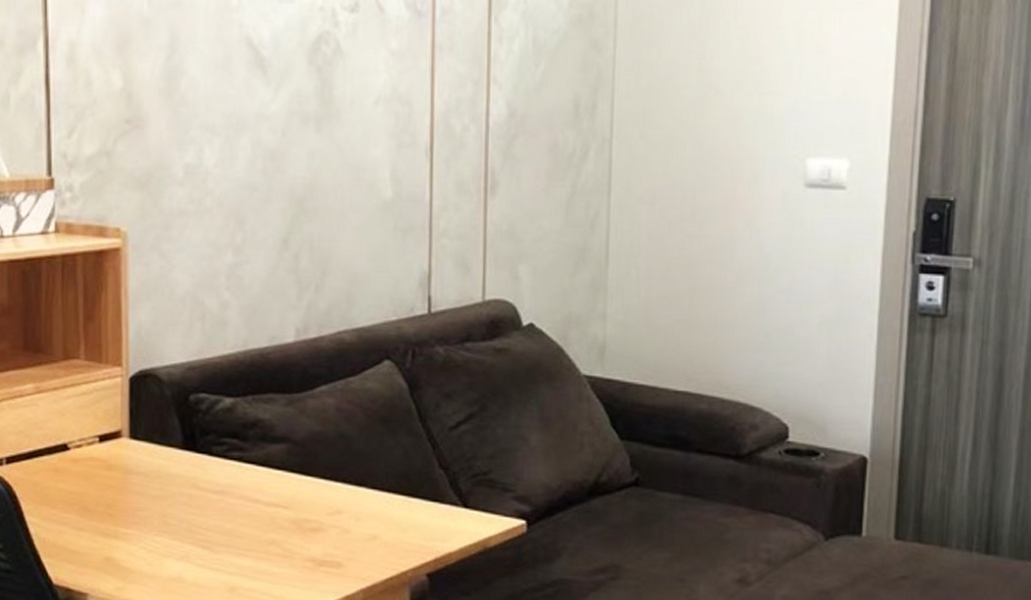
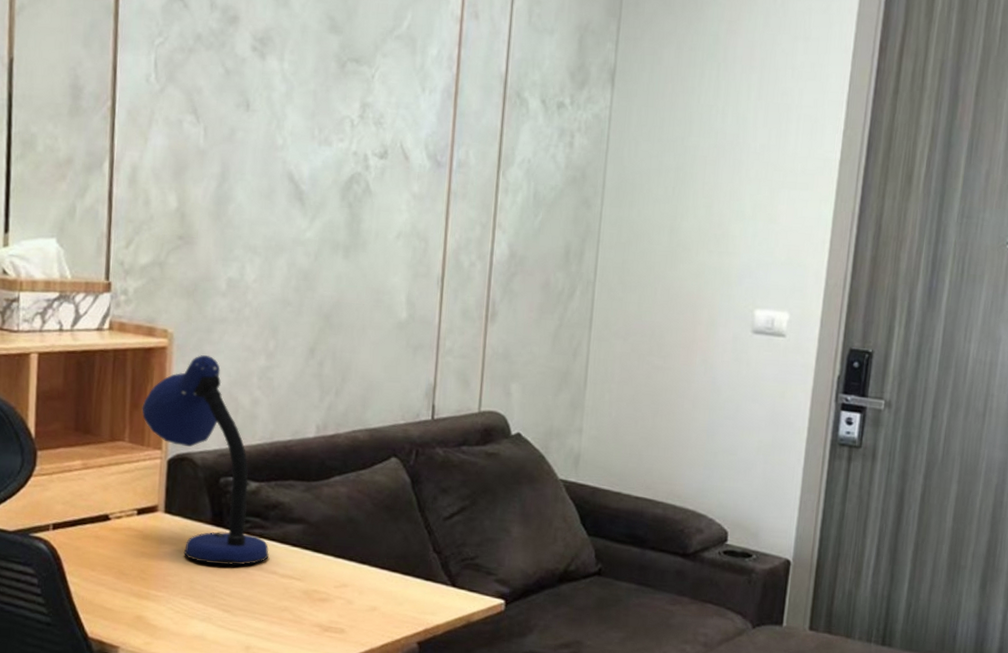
desk lamp: none [97,255,250,495] -> present [142,355,269,565]

